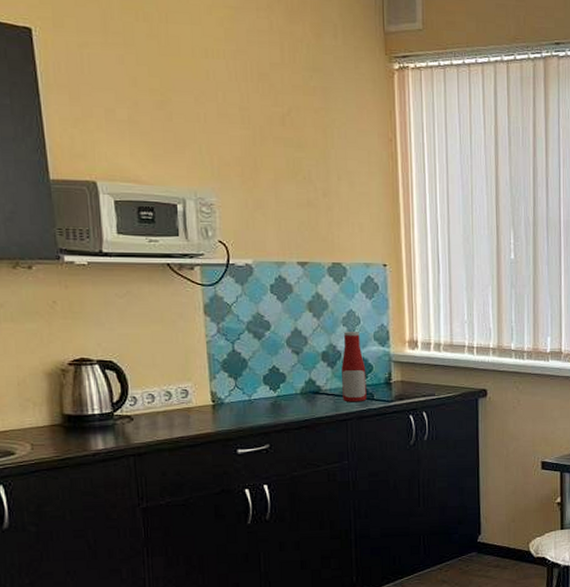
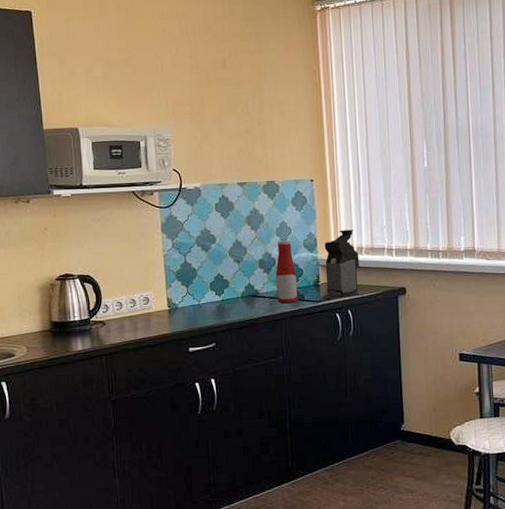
coffee maker: none [398,323,437,397] -> present [324,230,360,297]

